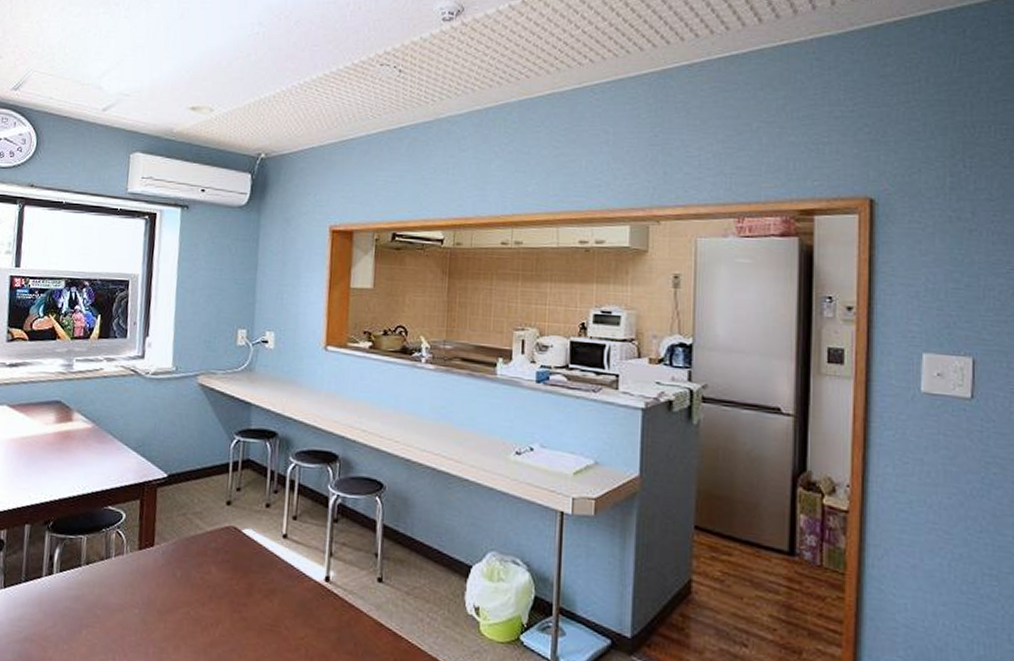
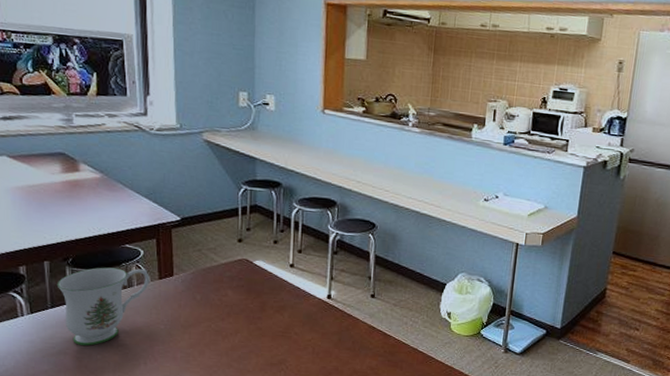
mug: none [34,533,129,632] -> present [56,267,150,346]

